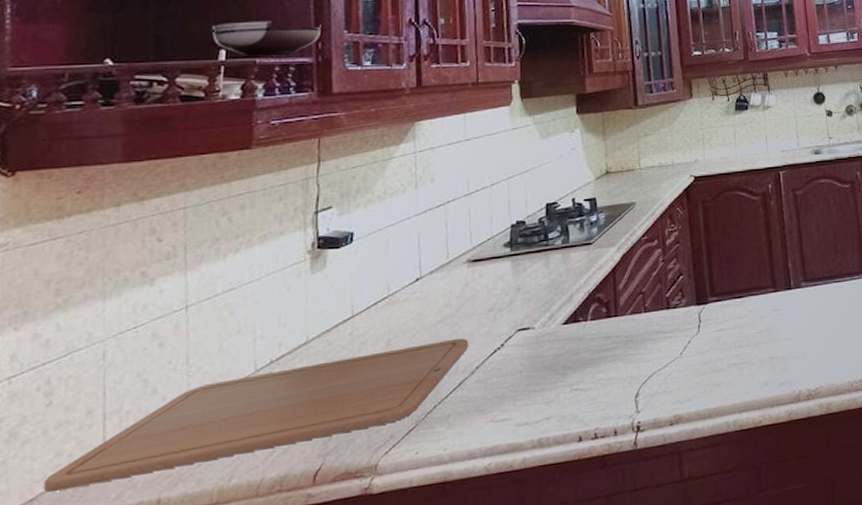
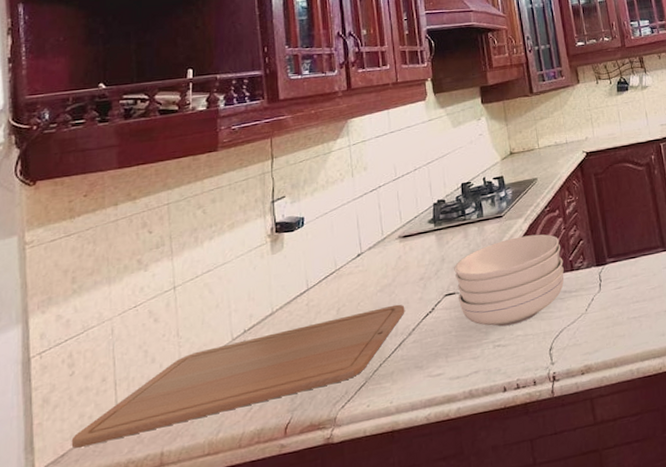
bowl: present [211,21,321,57] -> none [180,42,267,74]
bowl: none [530,266,659,368] -> present [454,234,564,327]

